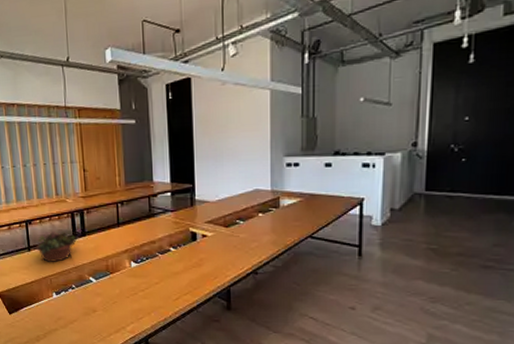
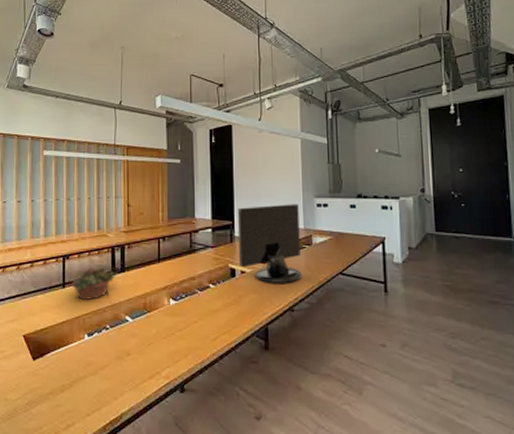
monitor: none [198,164,268,247] -> present [237,204,302,283]

